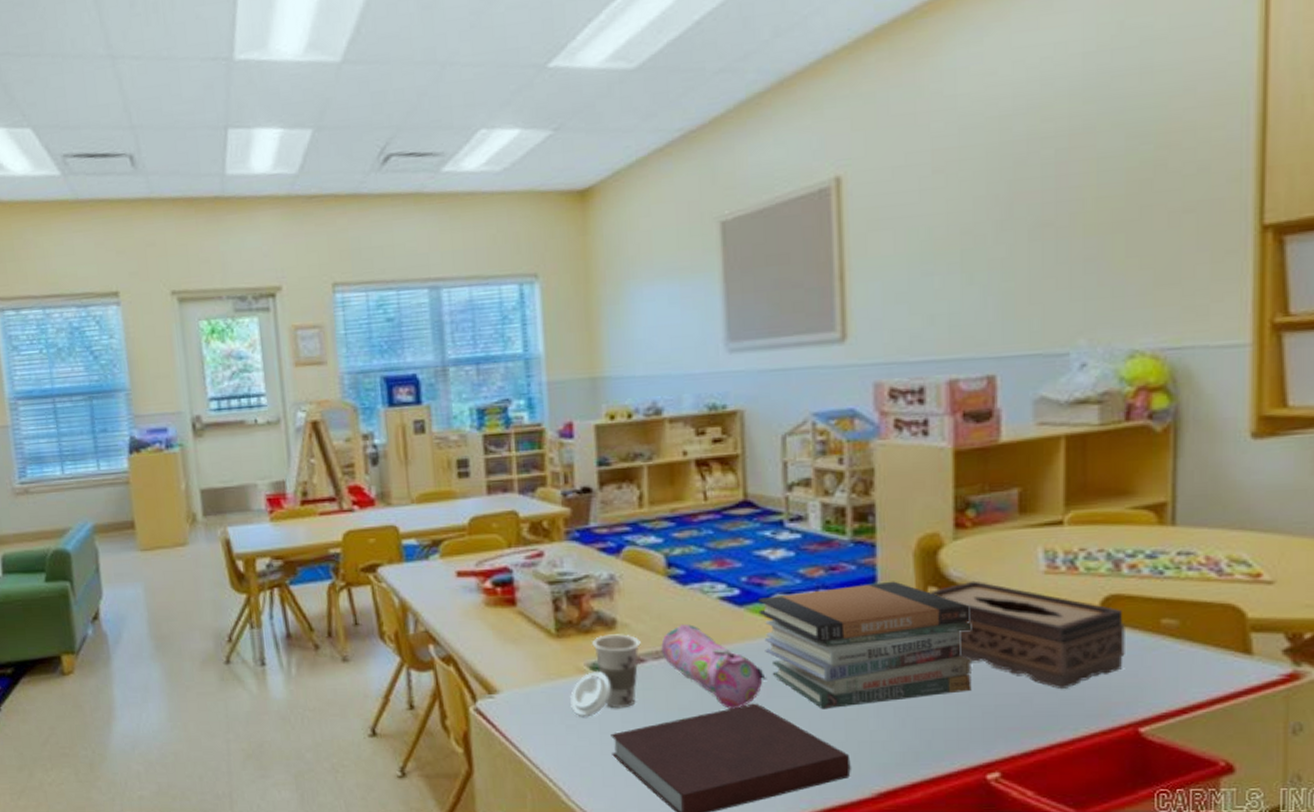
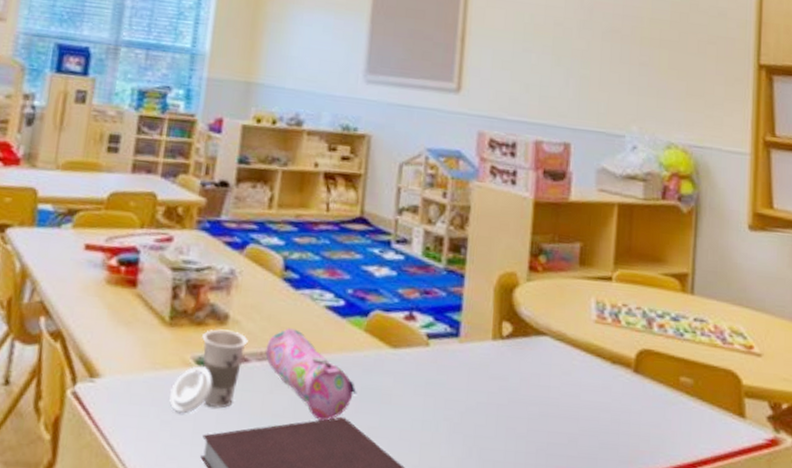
book stack: present [758,581,972,710] -> none [358,311,535,431]
tissue box: present [928,580,1125,690] -> none [502,321,653,434]

